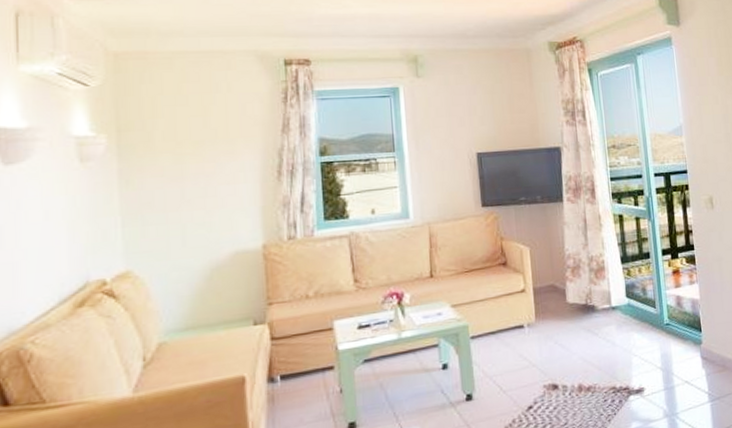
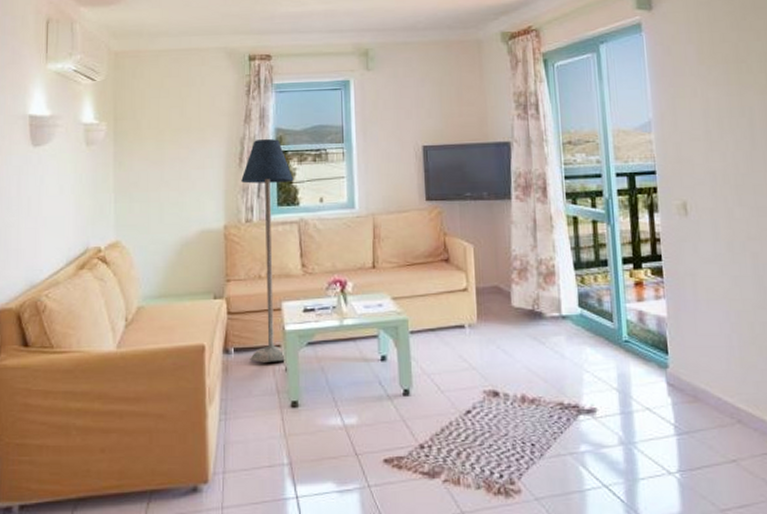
floor lamp: none [281,149,342,387] -> present [241,139,294,363]

